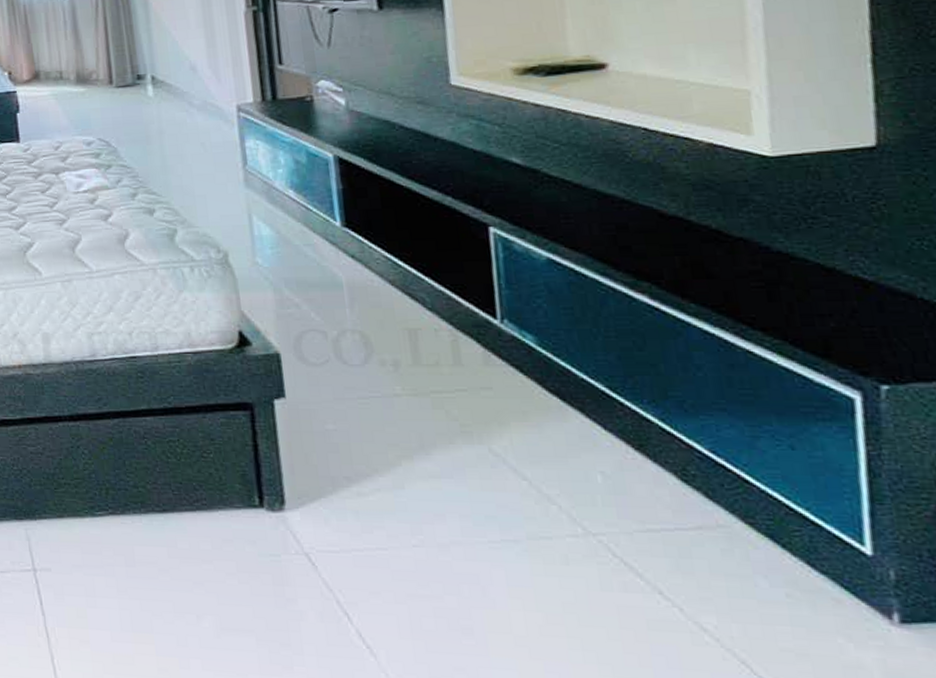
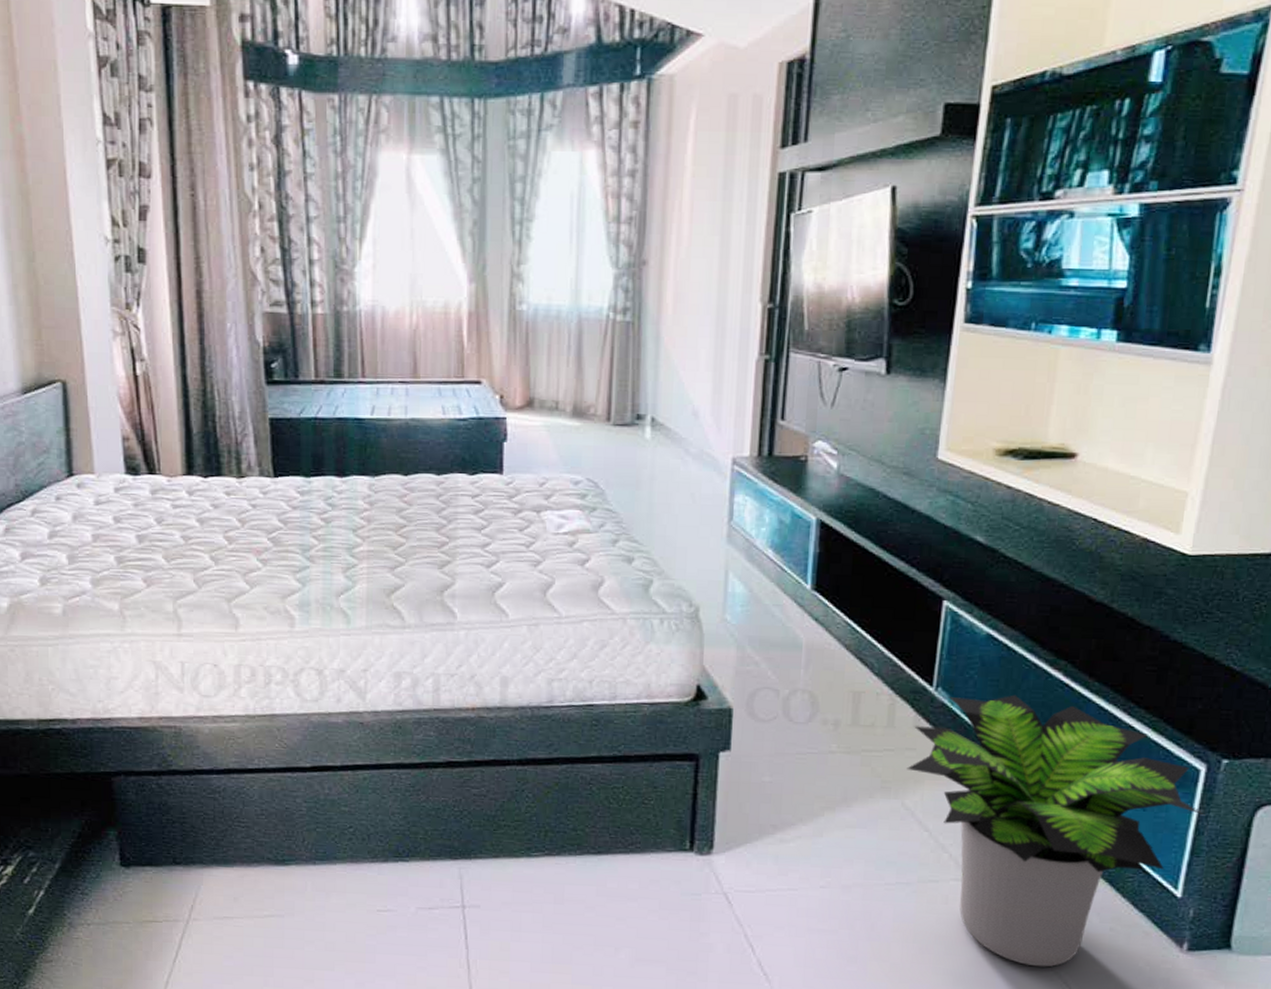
potted plant: none [485,323,877,643] -> present [906,695,1206,967]

